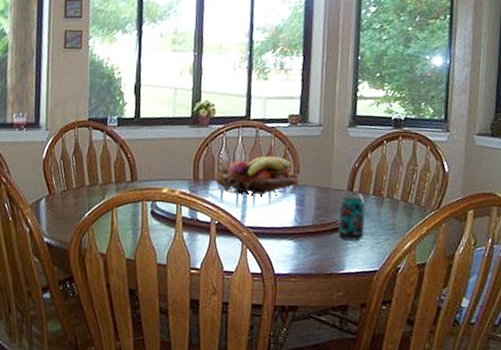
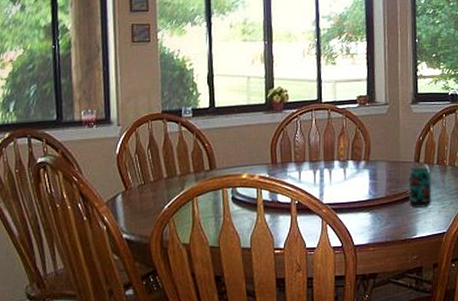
fruit basket: present [214,156,300,195] -> none [291,136,371,174]

